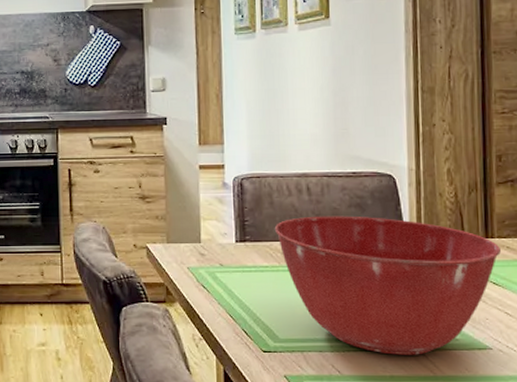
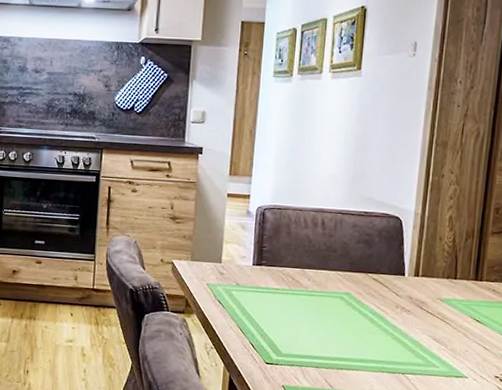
mixing bowl: present [274,216,502,355] -> none [288,248,488,378]

